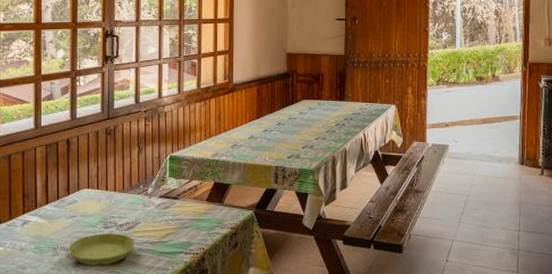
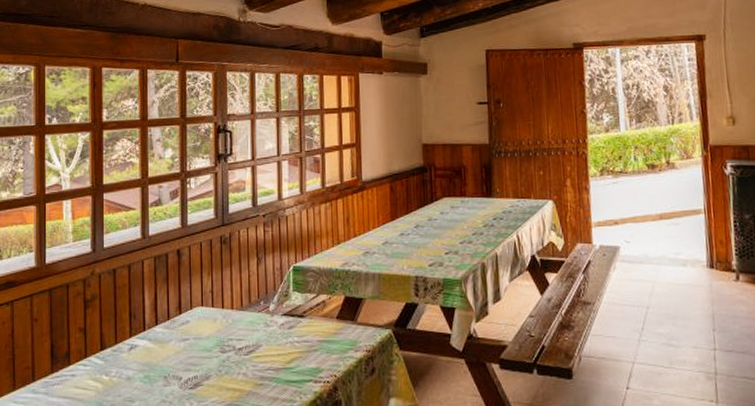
saucer: present [69,233,136,265] -> none [181,358,257,397]

